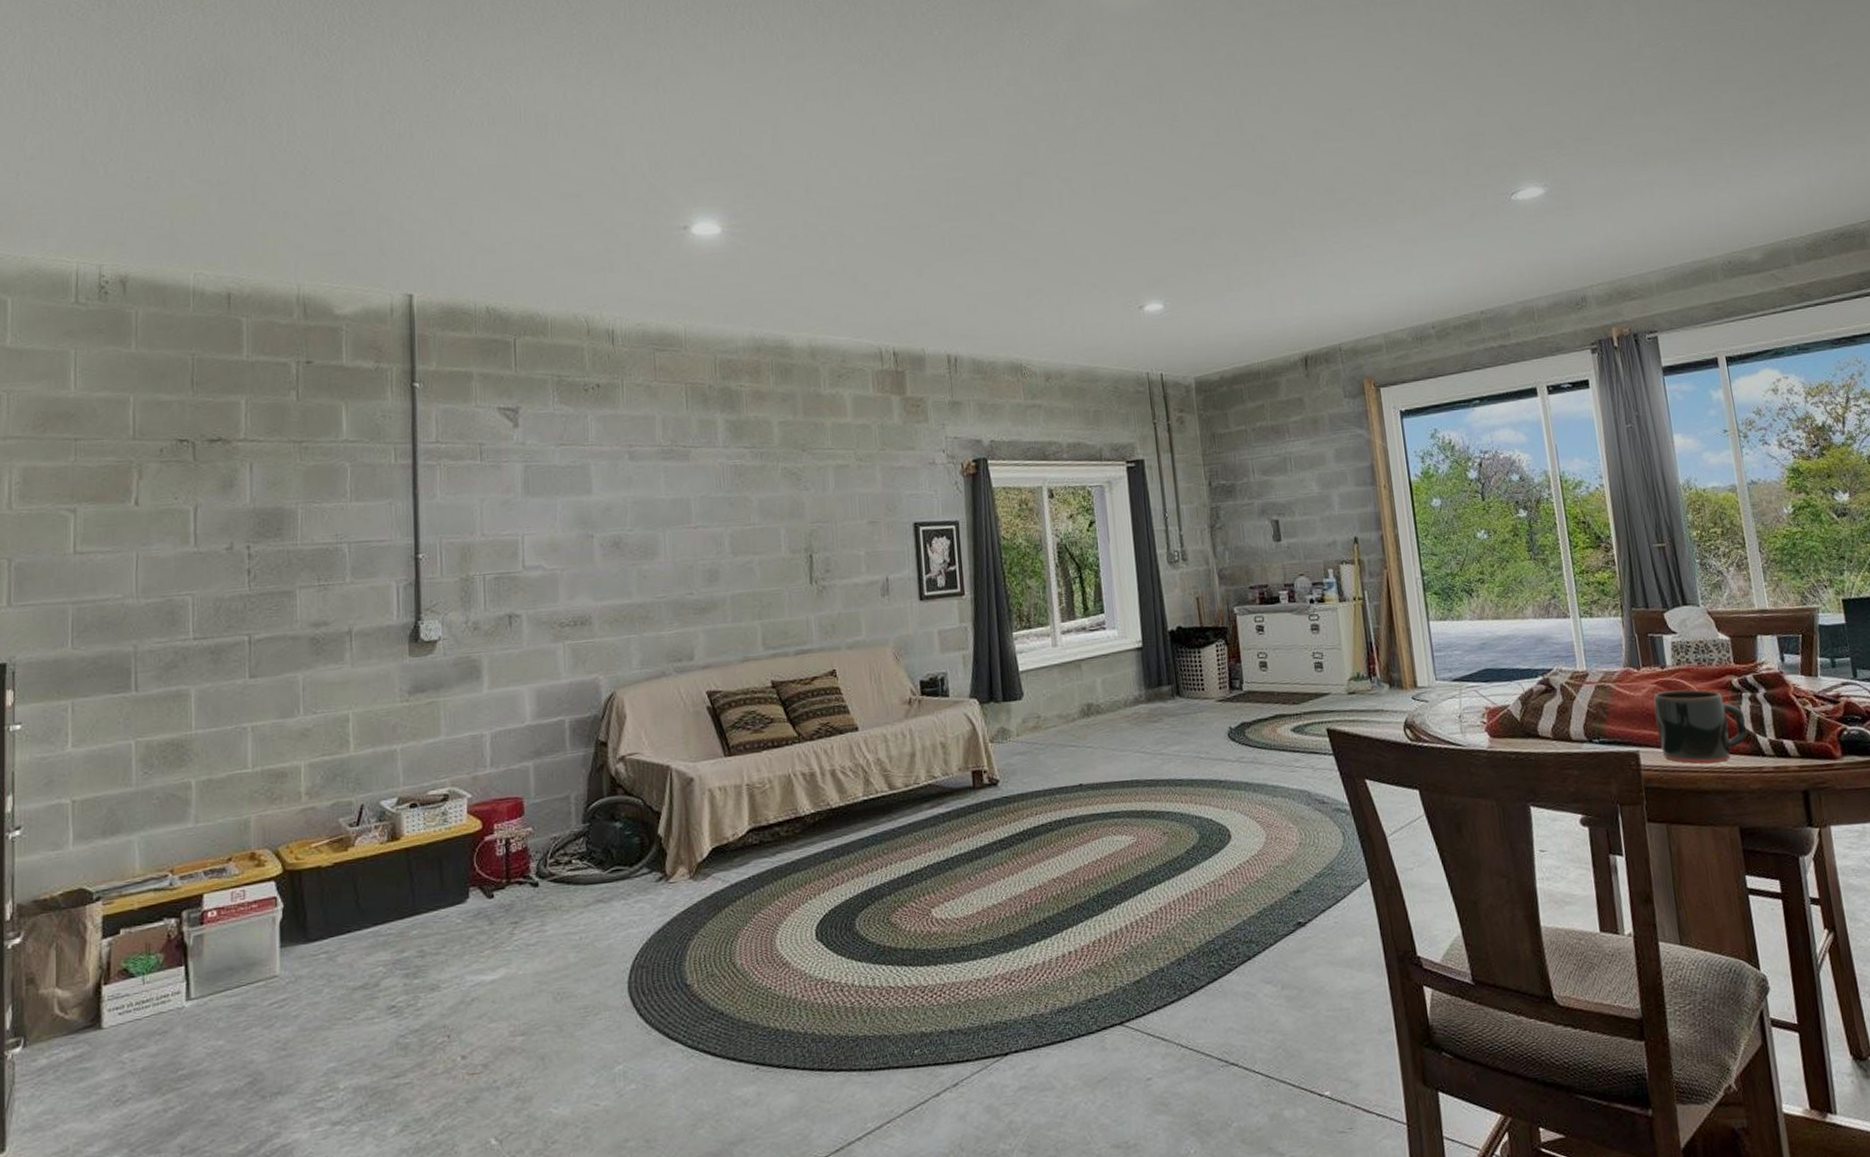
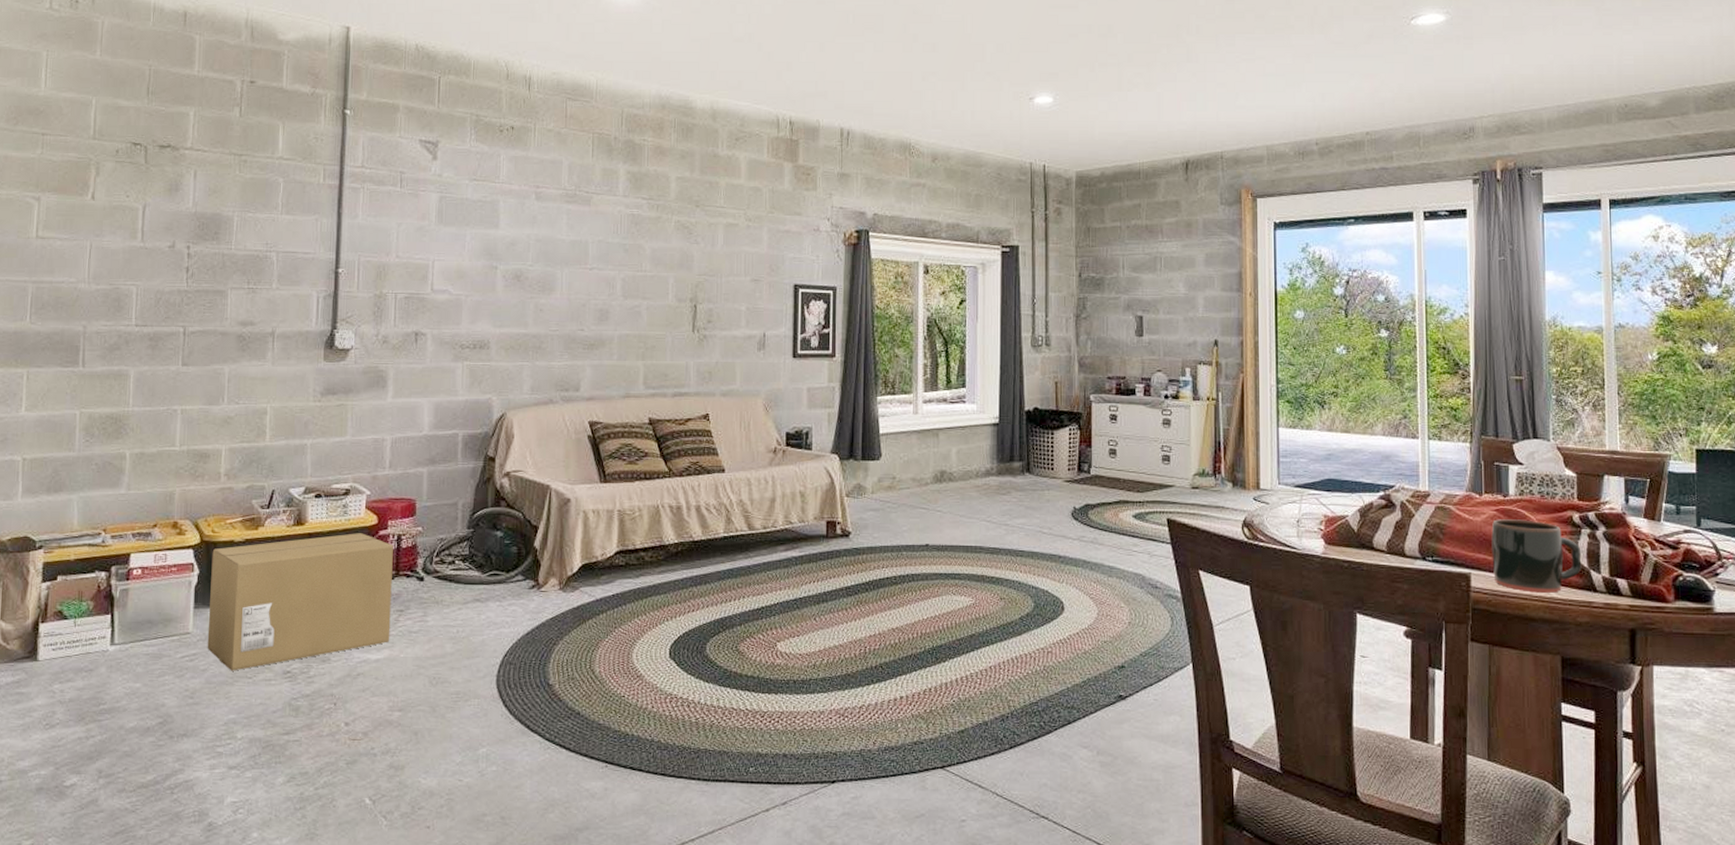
box: none [297,841,506,1014] -> present [207,533,393,671]

